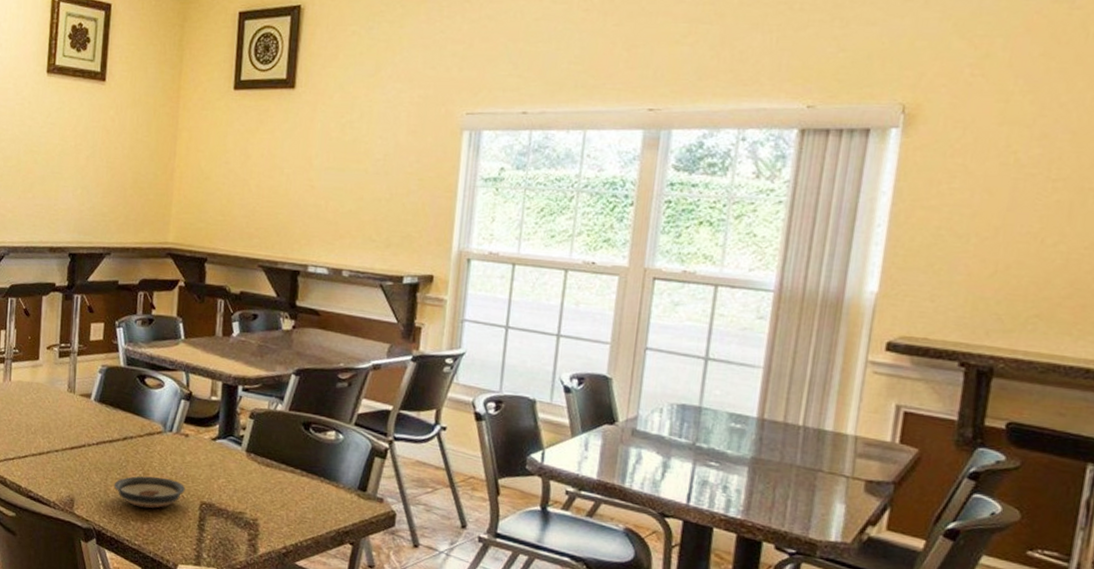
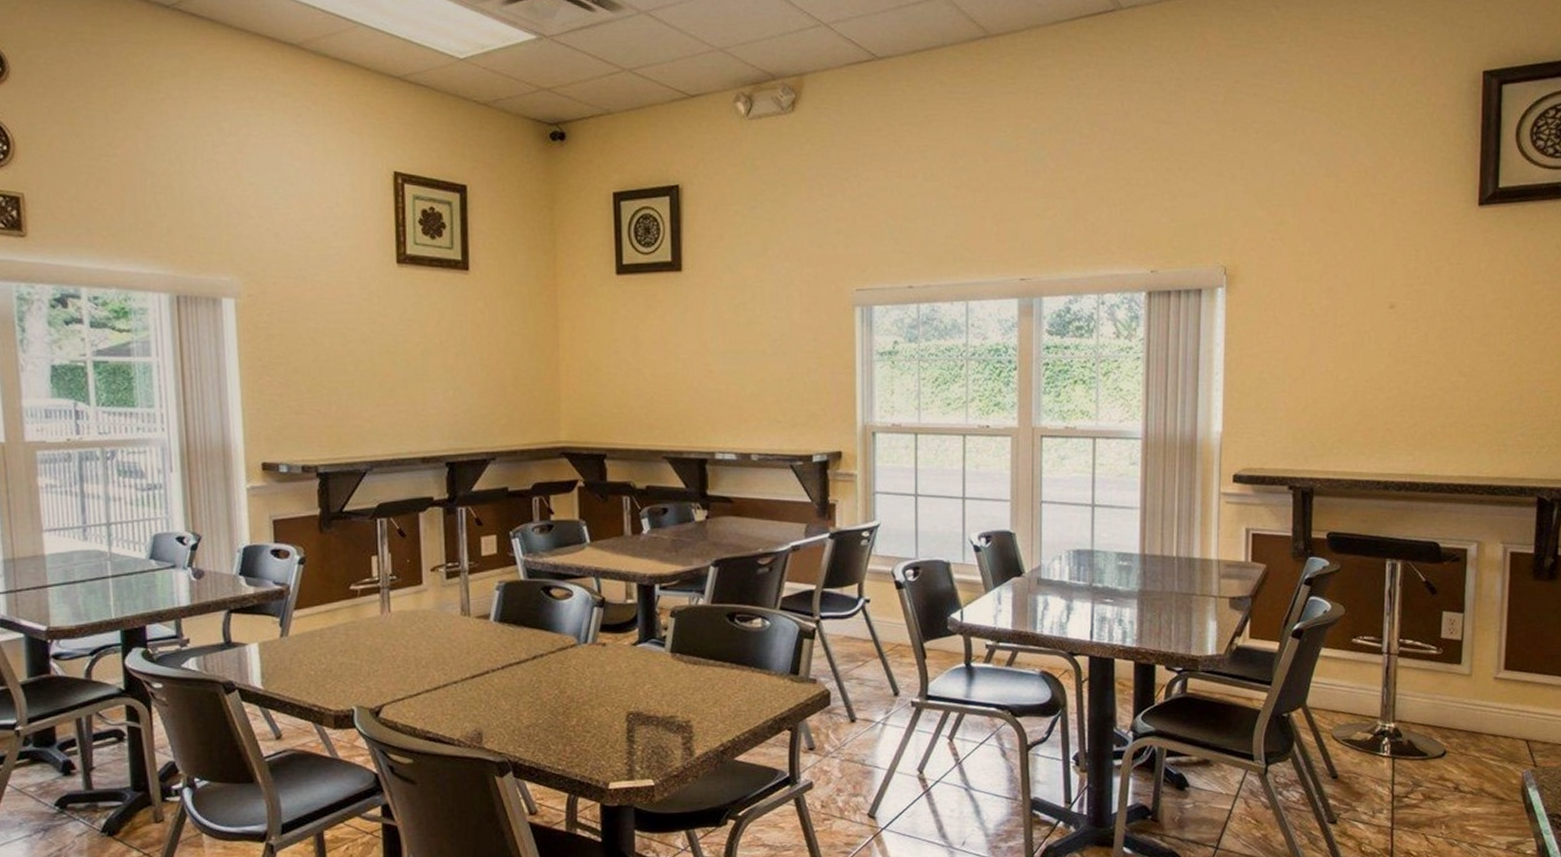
saucer: present [114,476,185,509] -> none [527,693,609,729]

